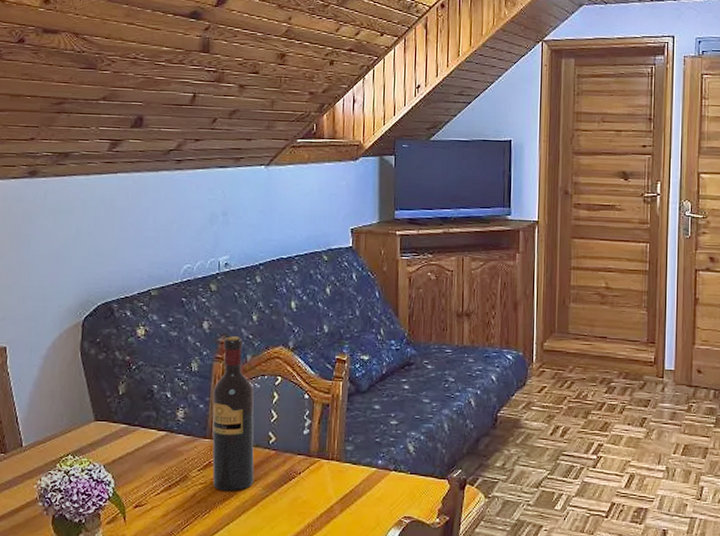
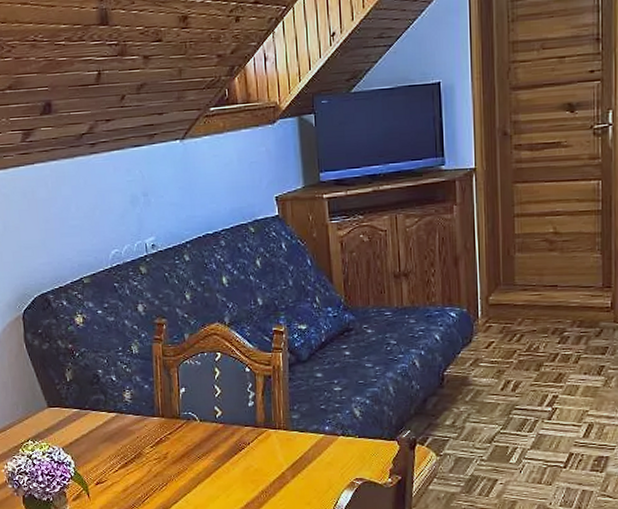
wine bottle: present [212,336,254,491] -> none [155,317,205,465]

